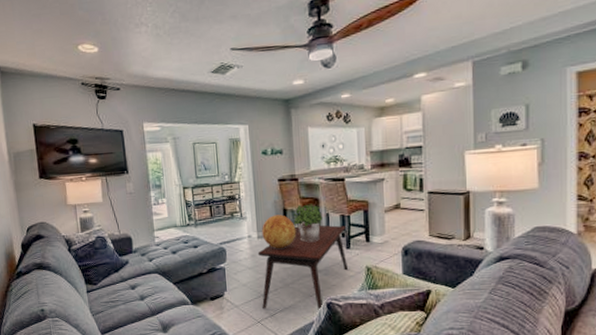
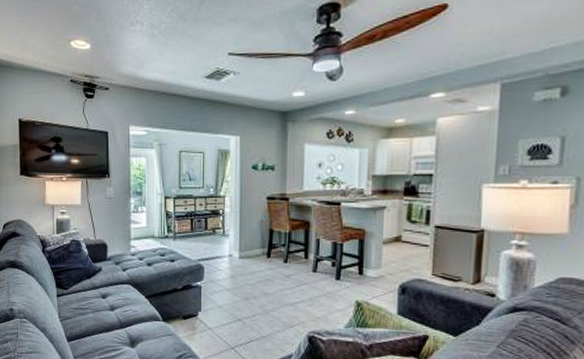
coffee table: present [257,225,348,311] -> none [237,249,338,344]
decorative sphere: present [262,214,296,249] -> none [244,235,282,273]
potted plant: present [294,204,323,242] -> none [281,226,312,268]

